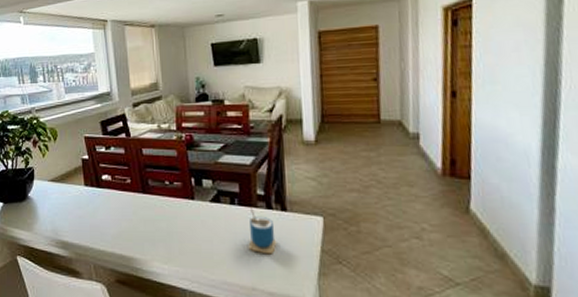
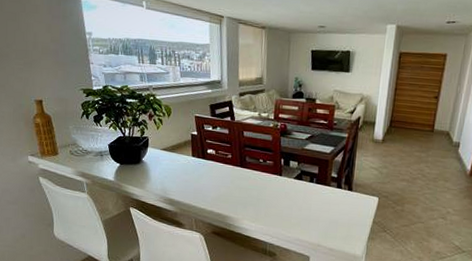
cup: present [248,206,277,255] -> none [319,185,342,222]

